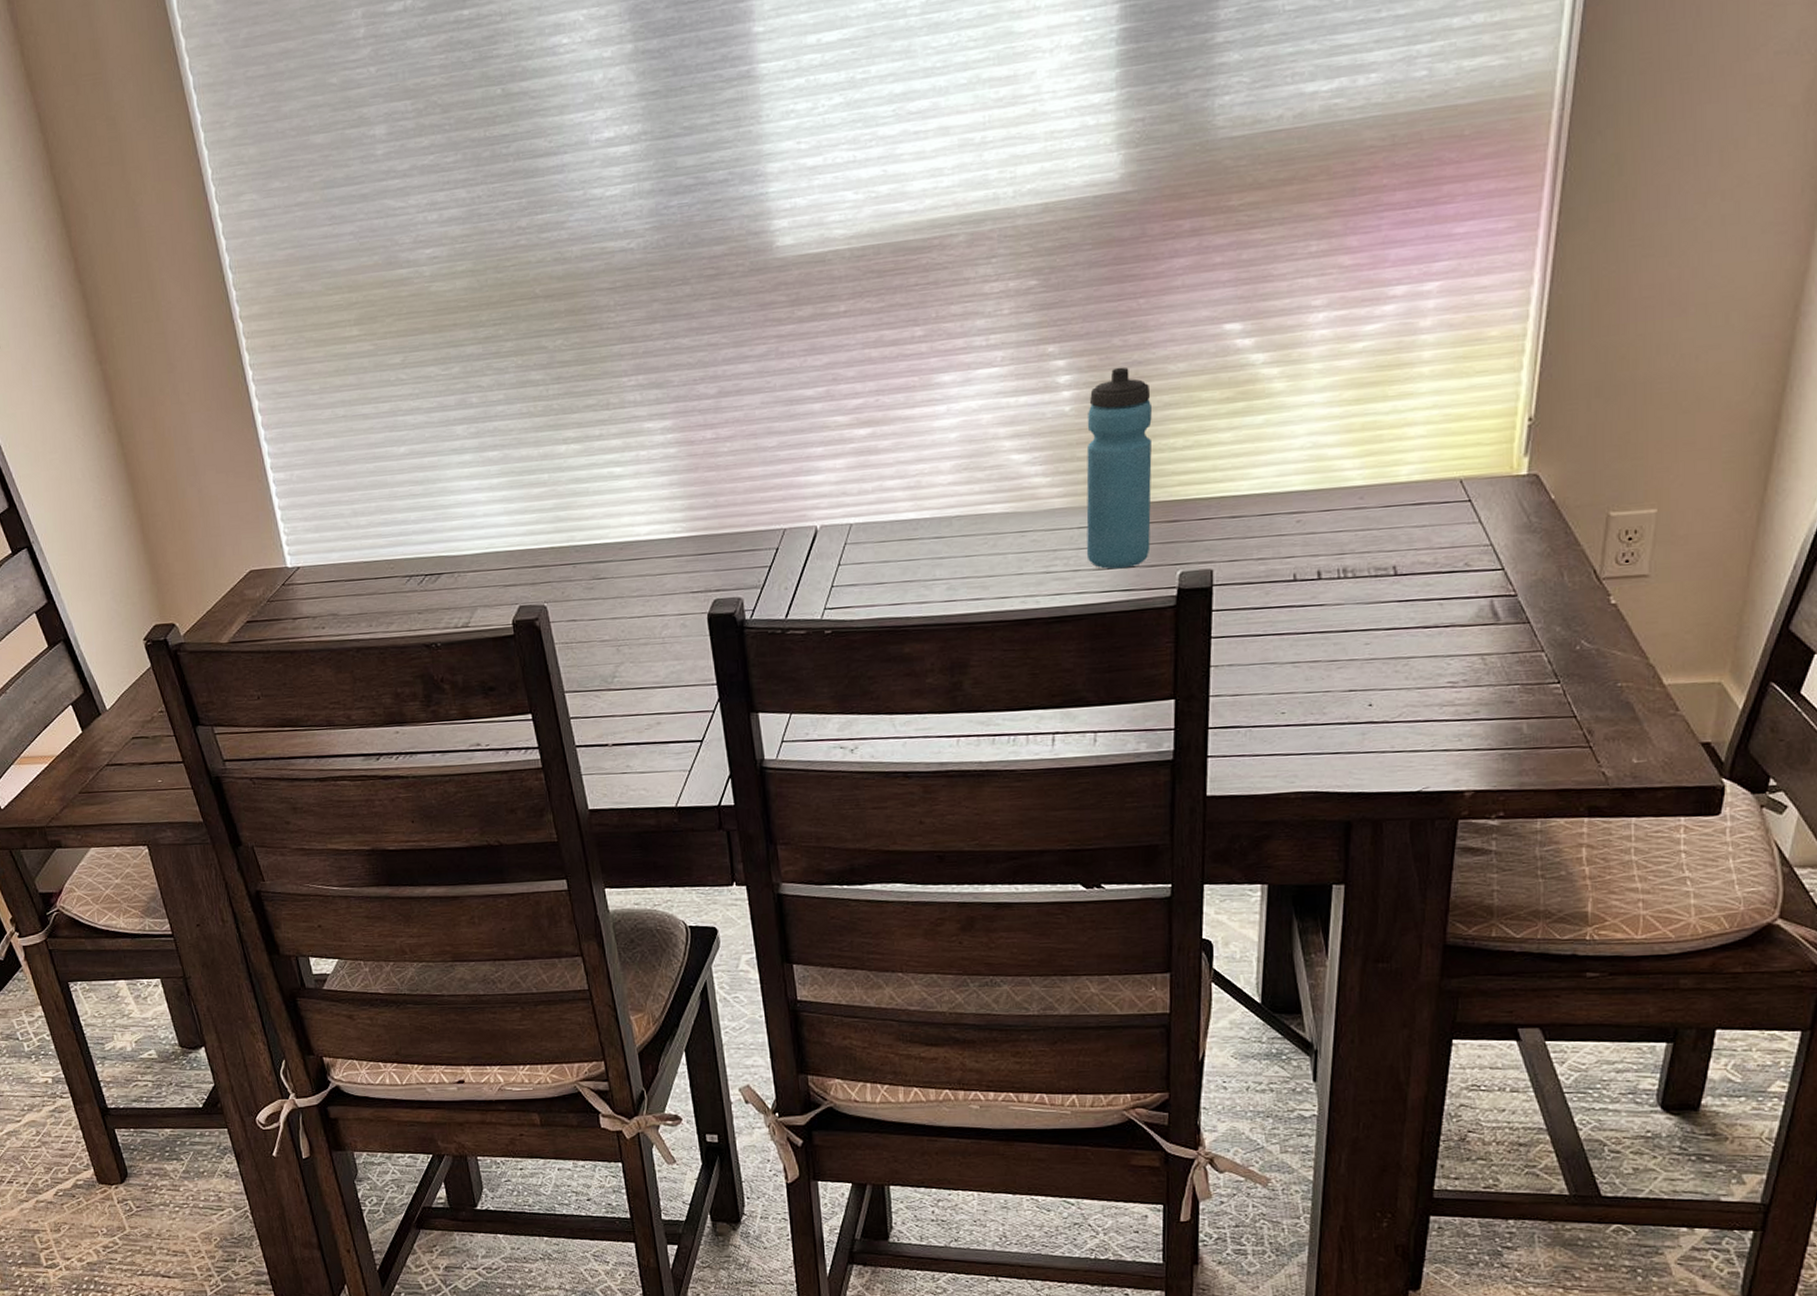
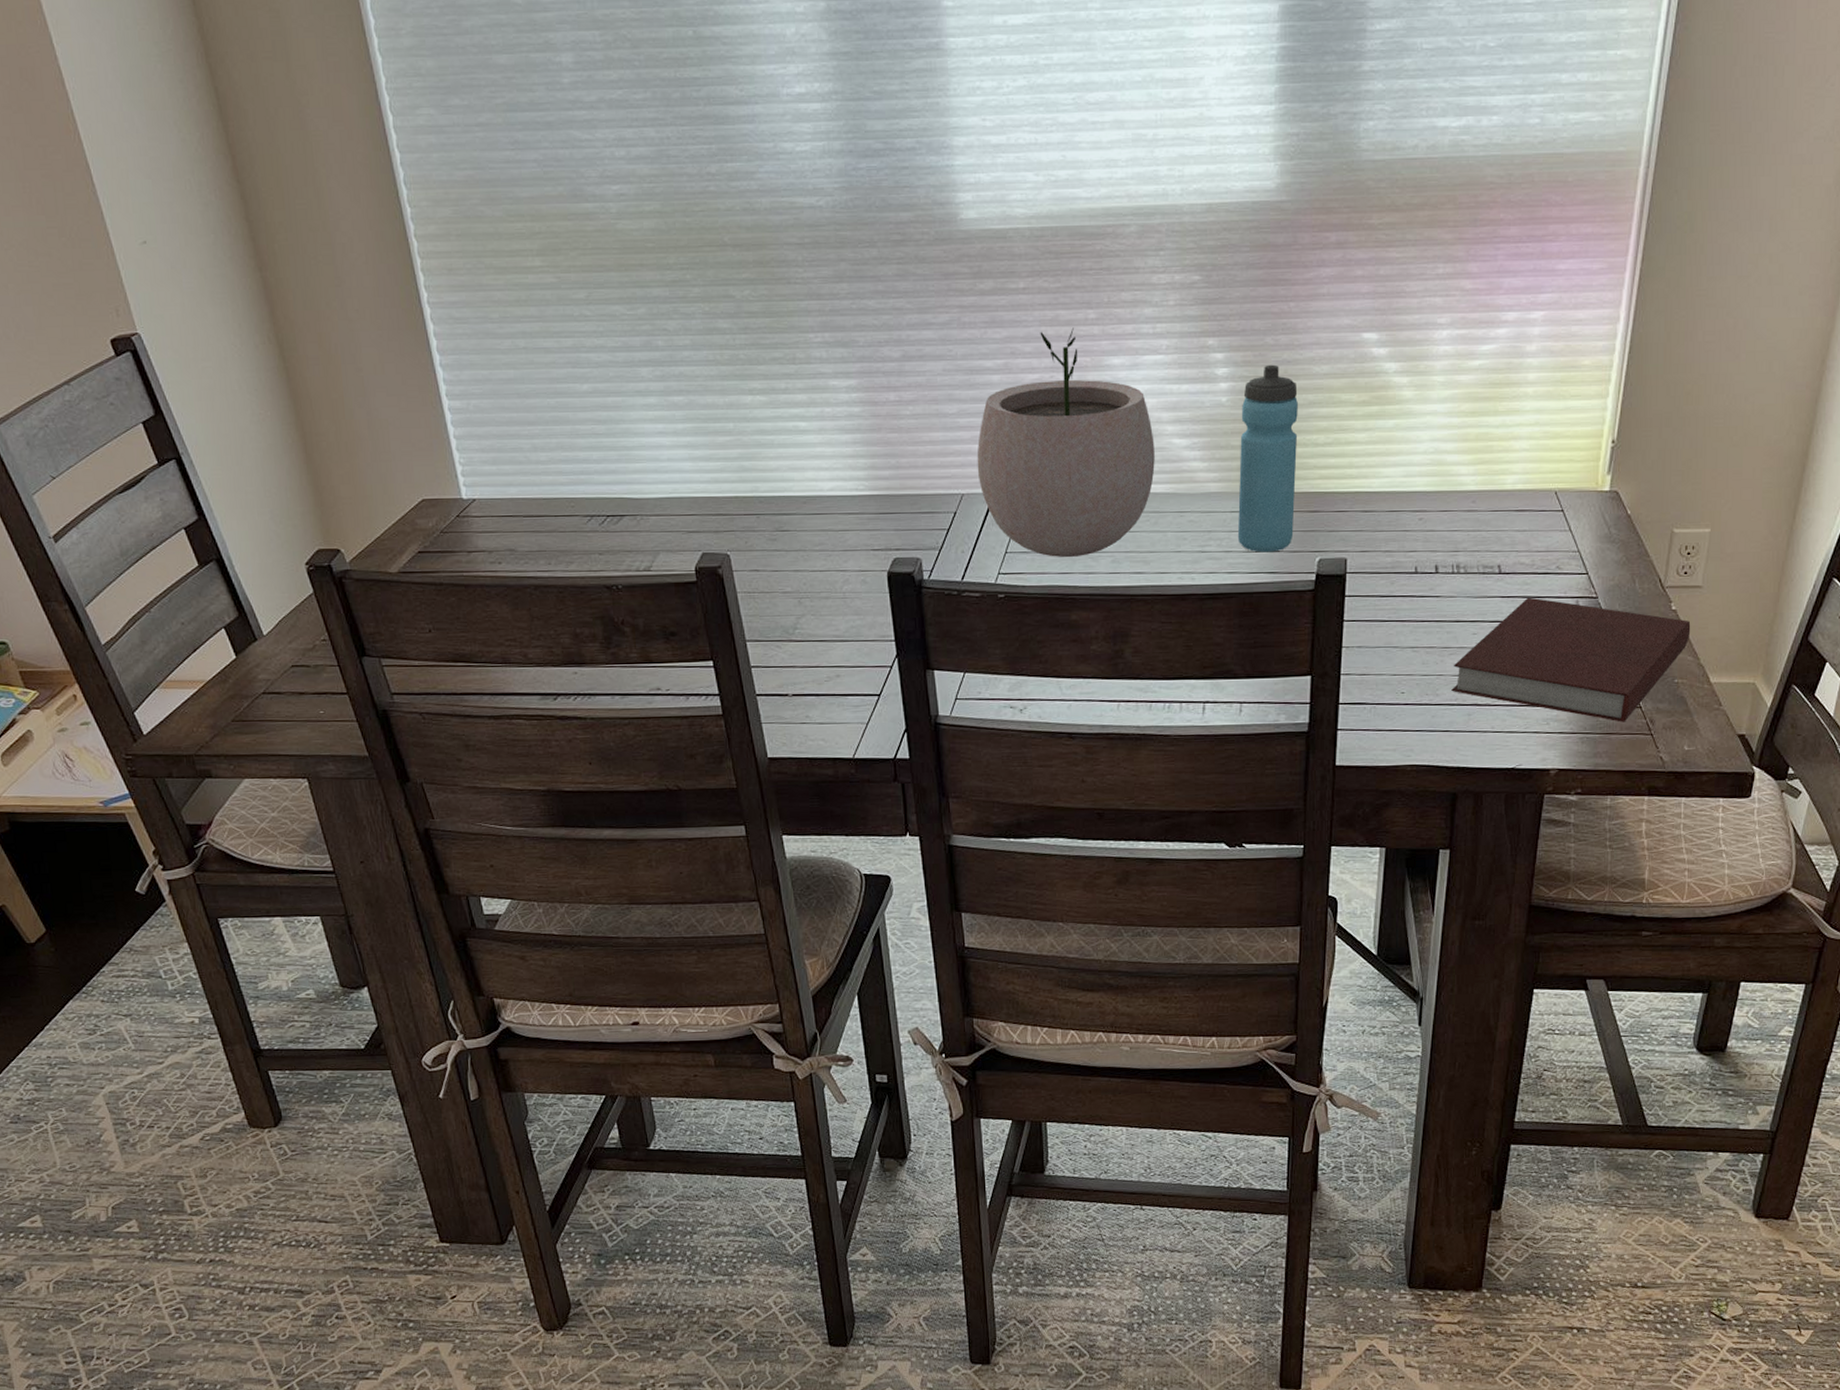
plant pot: none [799,347,992,588] -> present [977,327,1155,557]
notebook: none [1341,599,1636,735] -> present [1451,597,1691,722]

